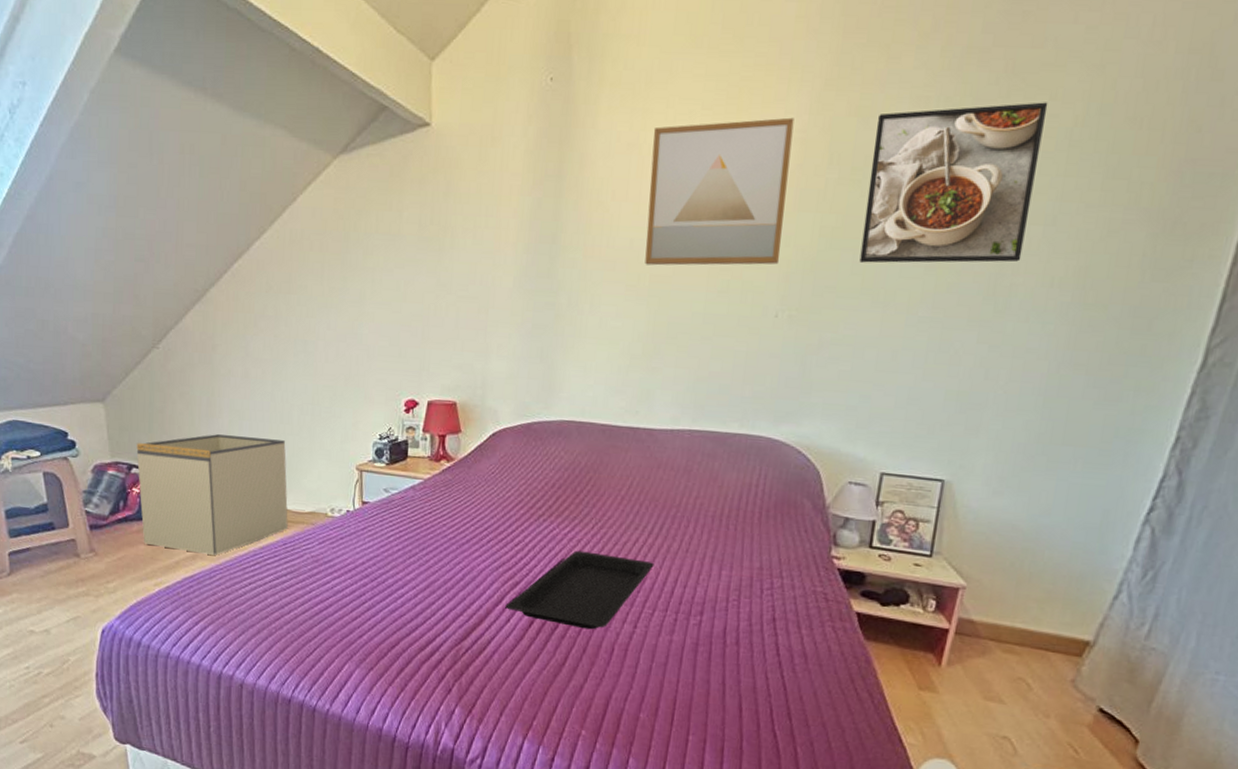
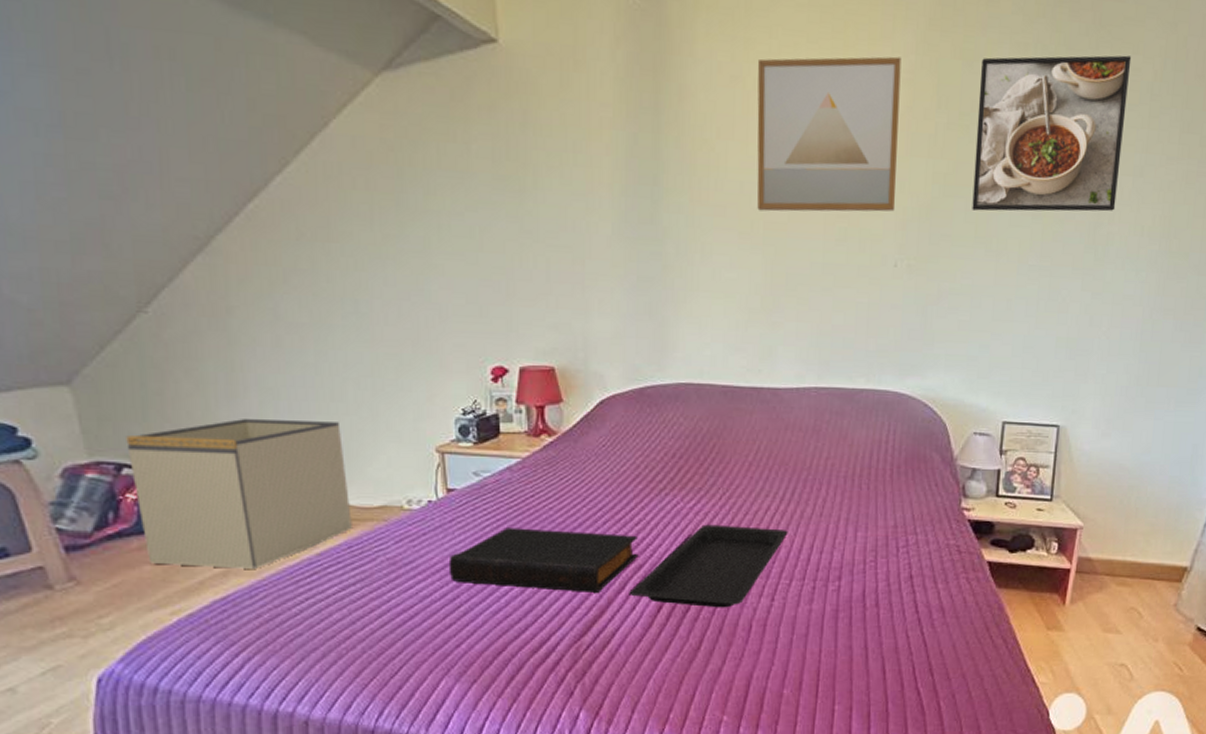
book: none [358,538,516,603] -> present [448,528,639,592]

